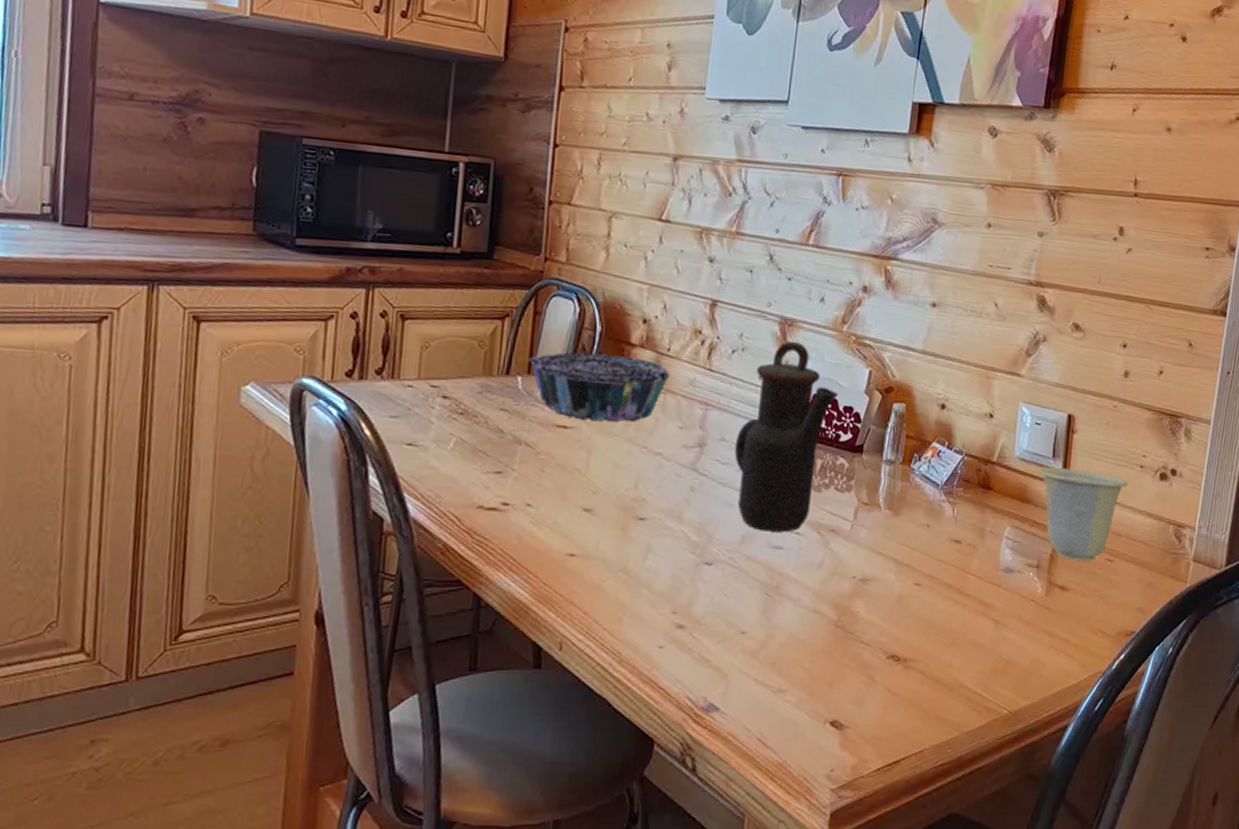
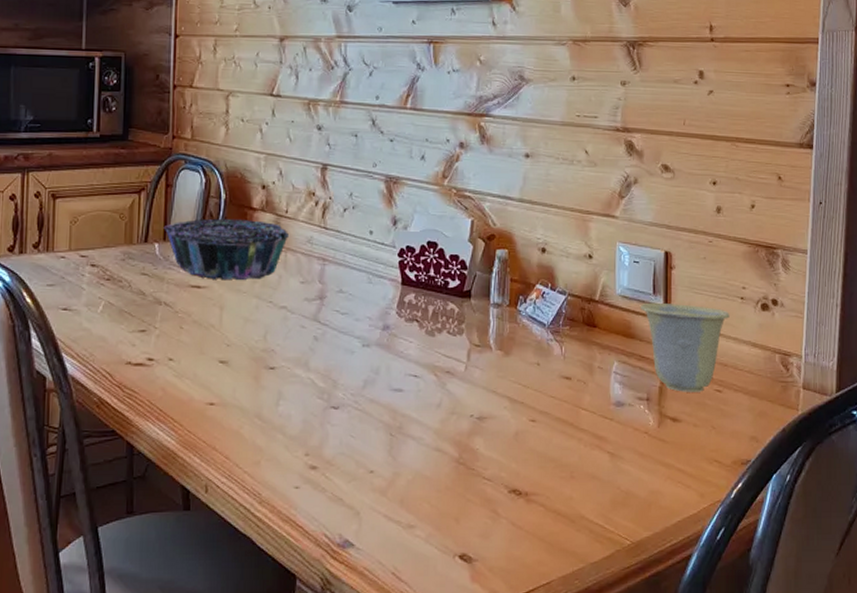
teapot: present [734,340,838,532] -> none [351,197,444,375]

